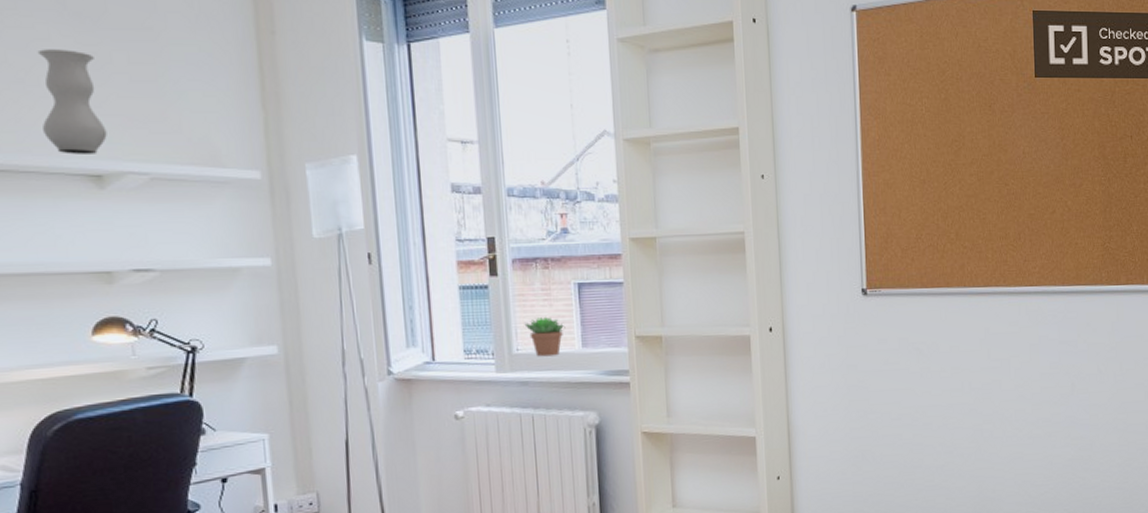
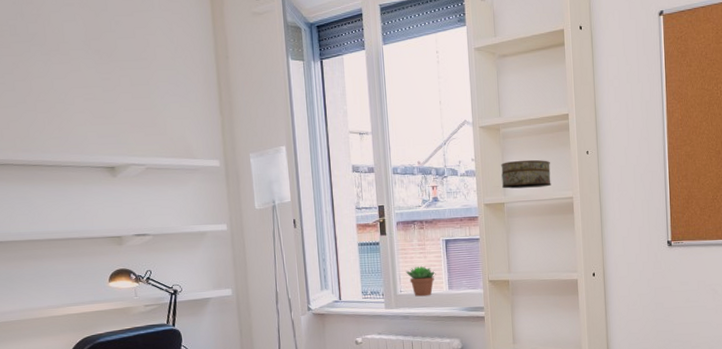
vase: present [37,49,107,154] -> none [72,77,118,153]
decorative box: none [652,183,717,220] -> present [501,159,551,189]

